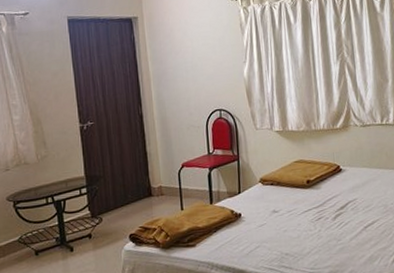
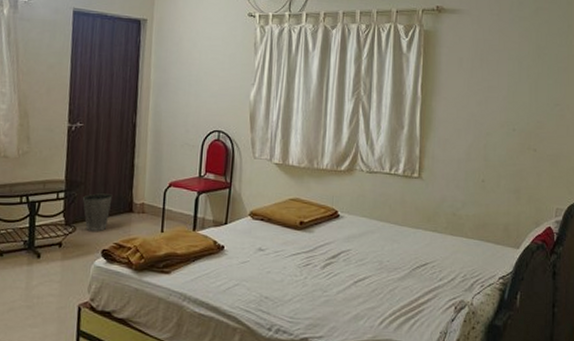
waste basket: none [104,182,132,220] -> present [83,193,113,232]

